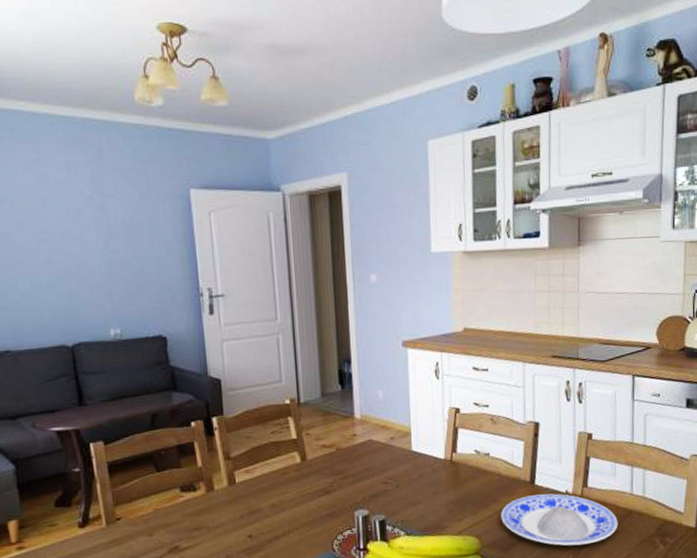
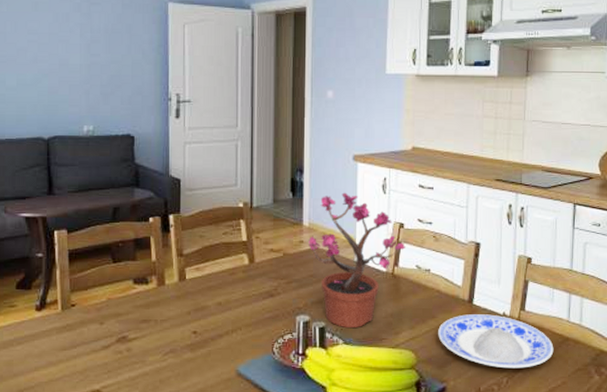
potted plant: none [361,380,463,519] -> present [308,192,406,329]

